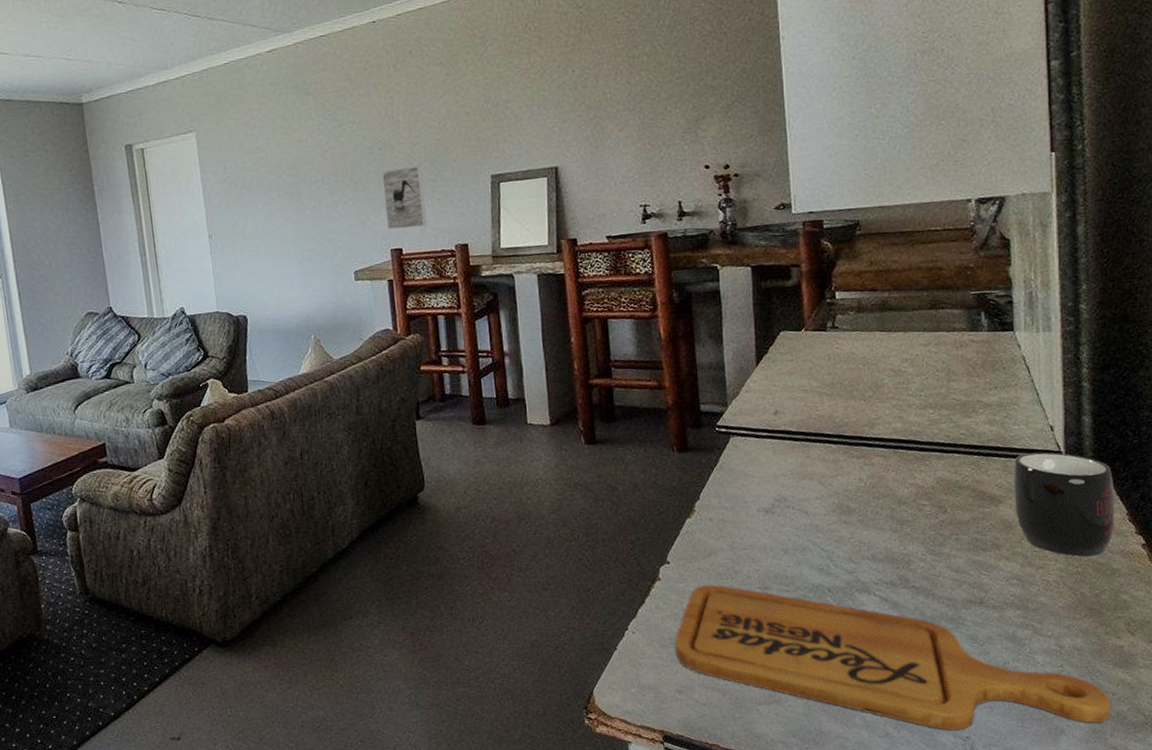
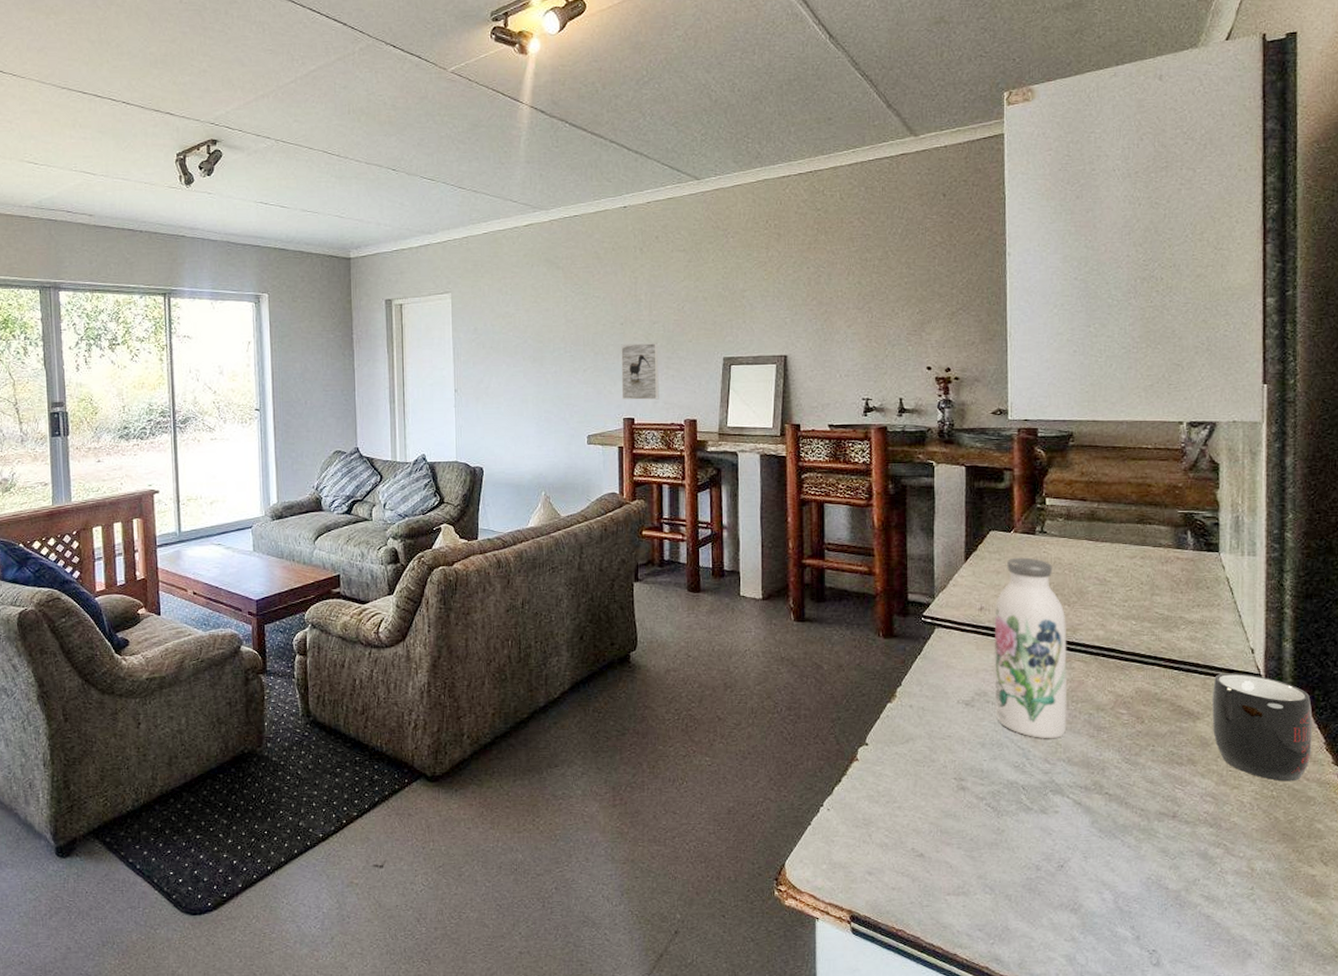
cutting board: present [675,584,1112,731] -> none [869,770,1302,951]
water bottle: none [790,355,870,539] -> present [994,557,1068,739]

